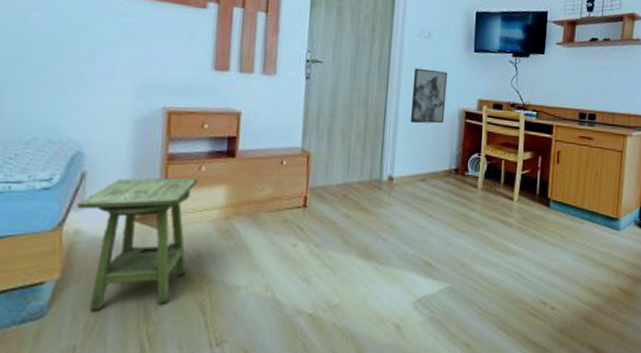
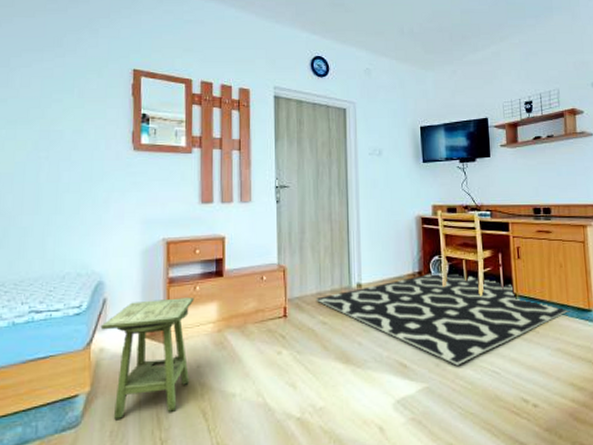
rug: none [341,171,598,267] -> present [316,272,569,366]
wall art: present [410,68,448,124] -> none [369,182,403,233]

